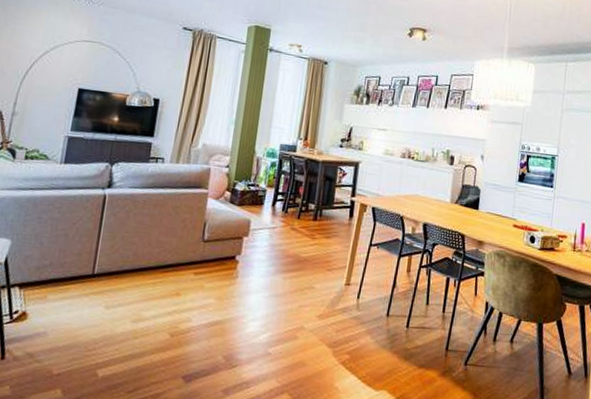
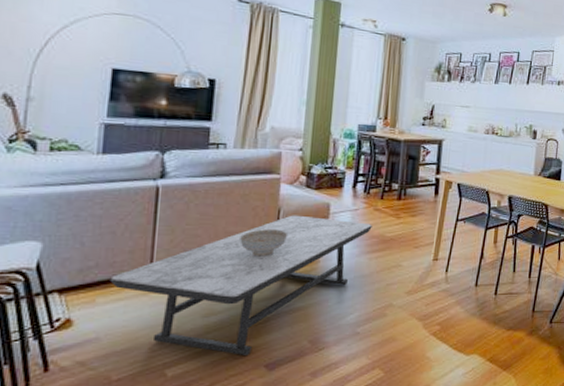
coffee table: none [60,229,288,365] -> present [110,215,372,356]
decorative bowl: none [169,241,212,268] -> present [240,229,289,257]

